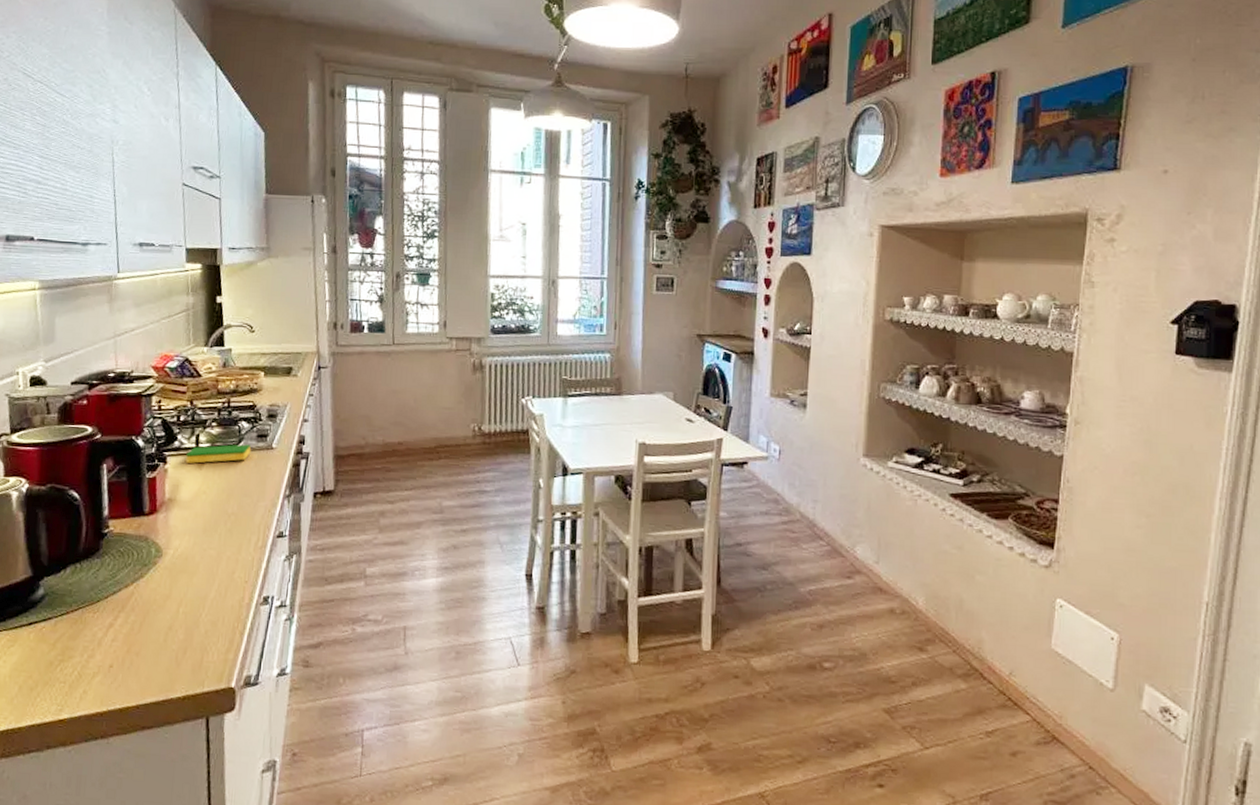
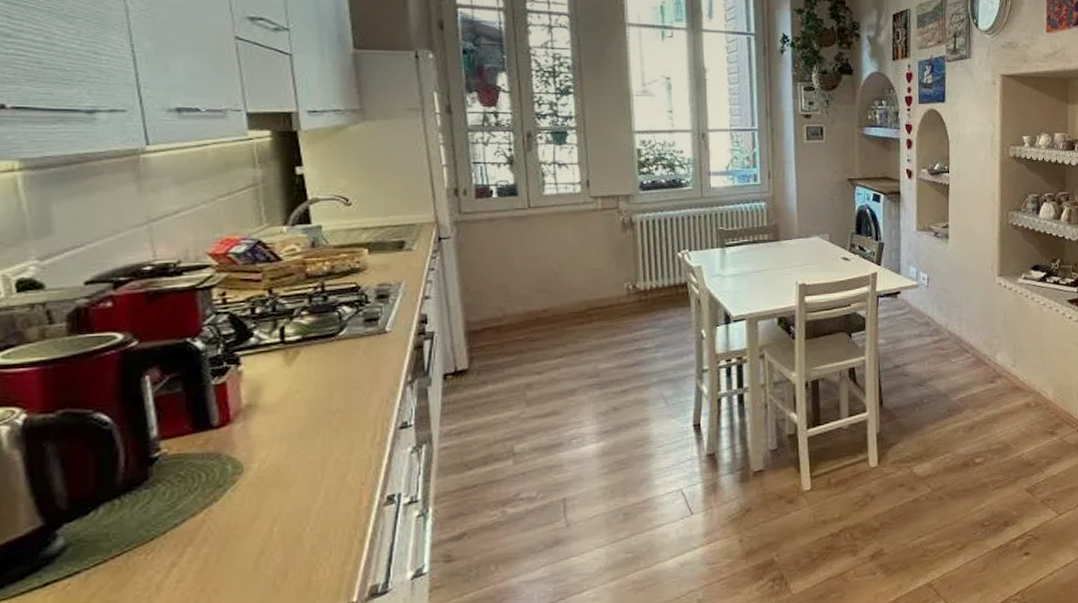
dish sponge: present [186,444,251,464] -> none [268,331,358,361]

